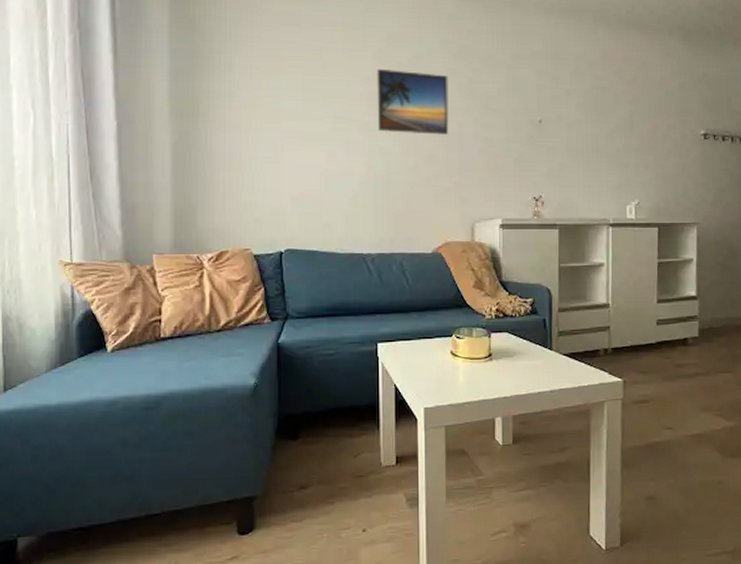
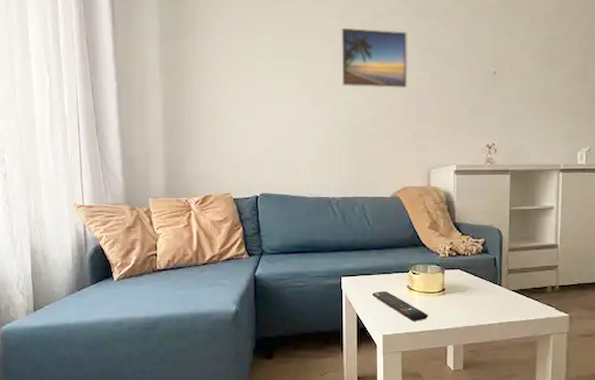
remote control: none [412,358,474,391] -> present [372,291,428,321]

